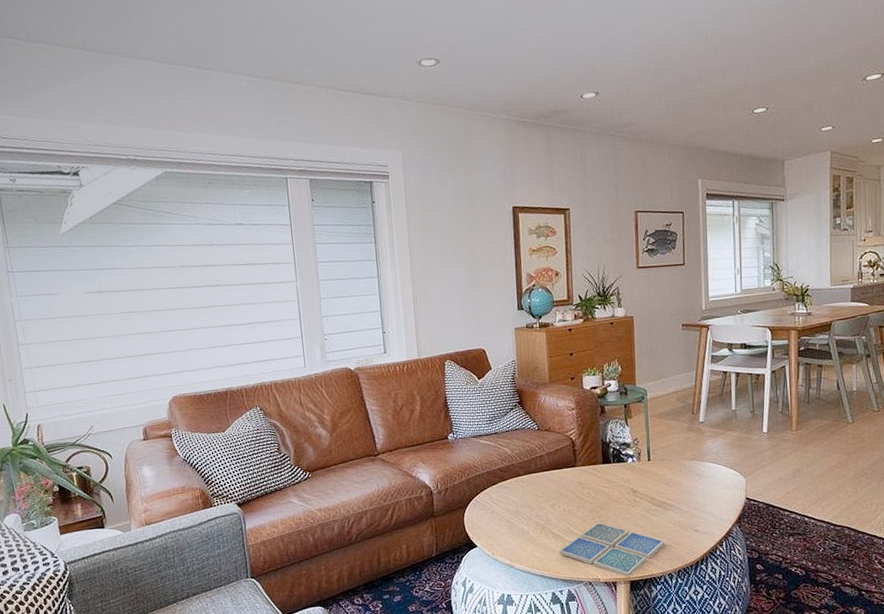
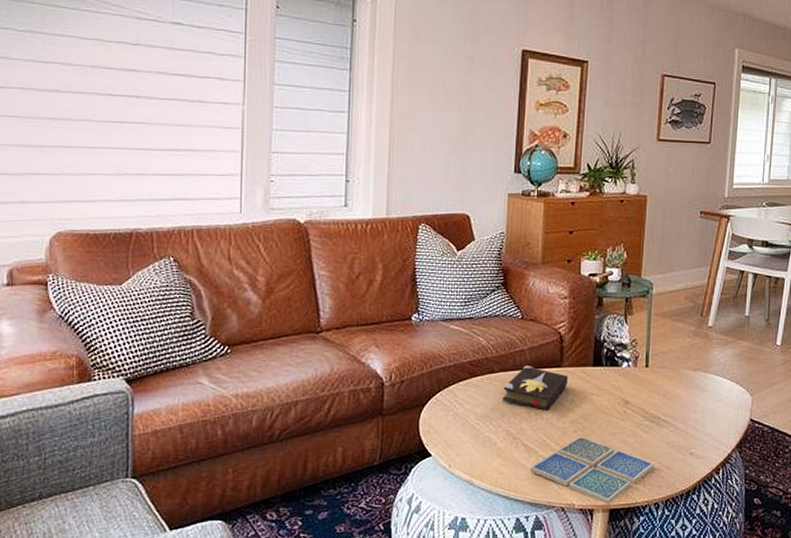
hardback book: none [529,468,583,504] -> present [503,366,568,411]

